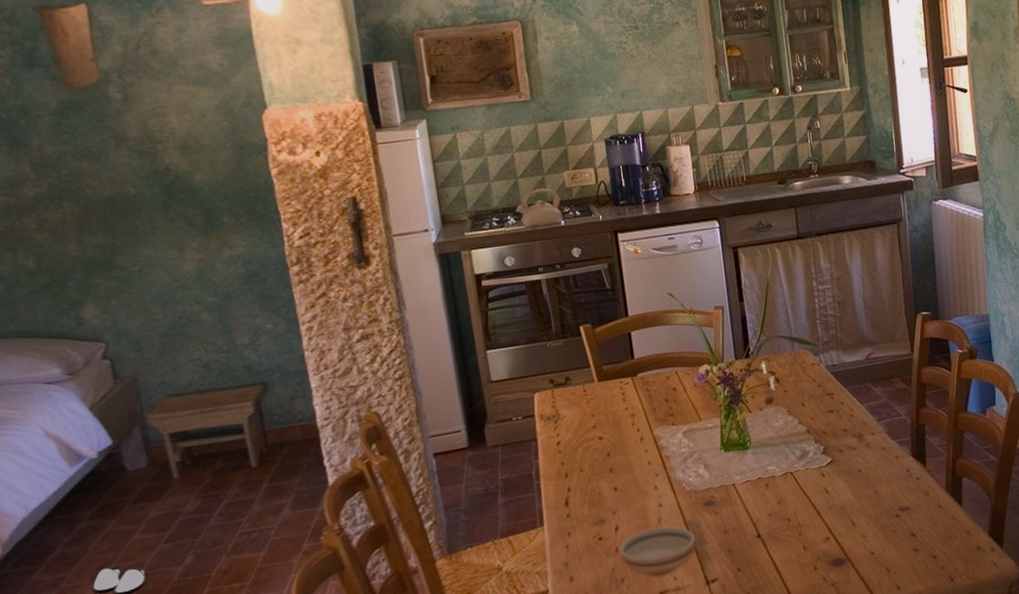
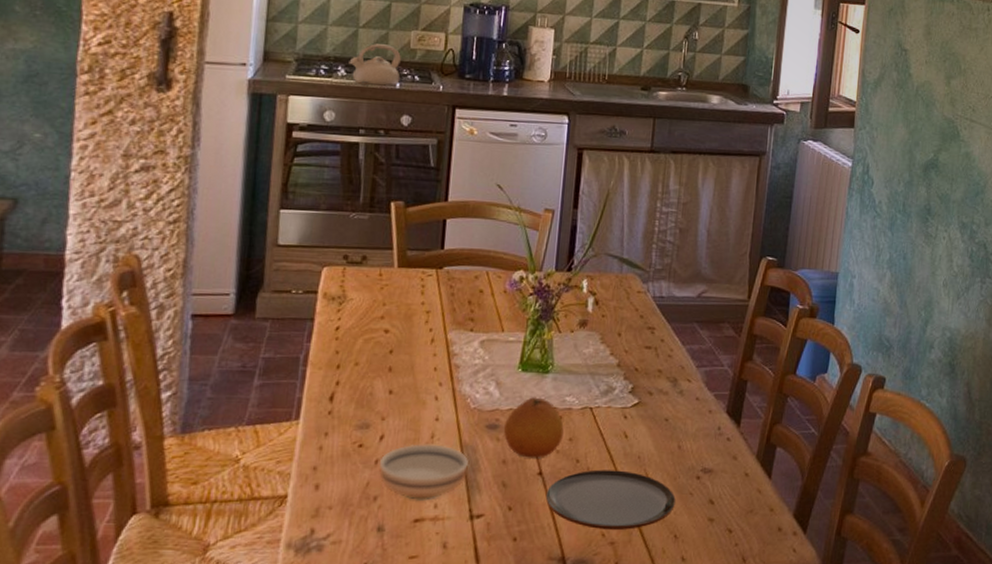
fruit: none [719,471,772,525] -> present [503,397,564,458]
plate: none [767,521,882,575] -> present [545,469,676,530]

